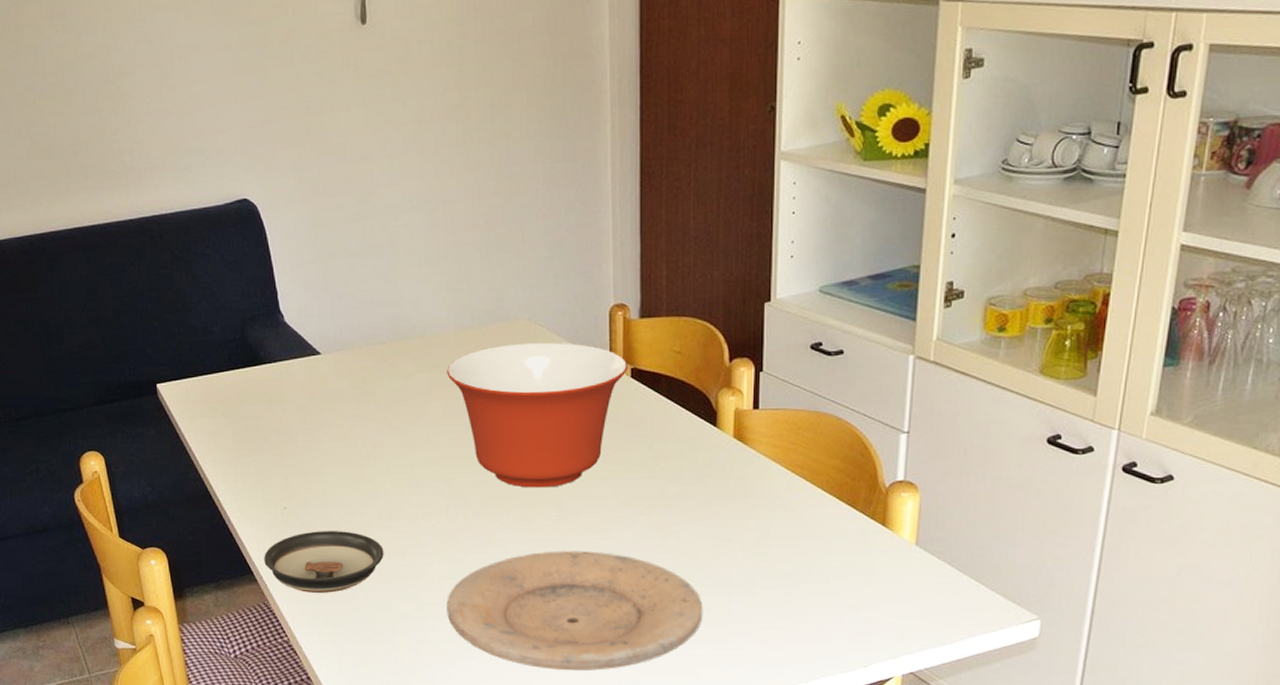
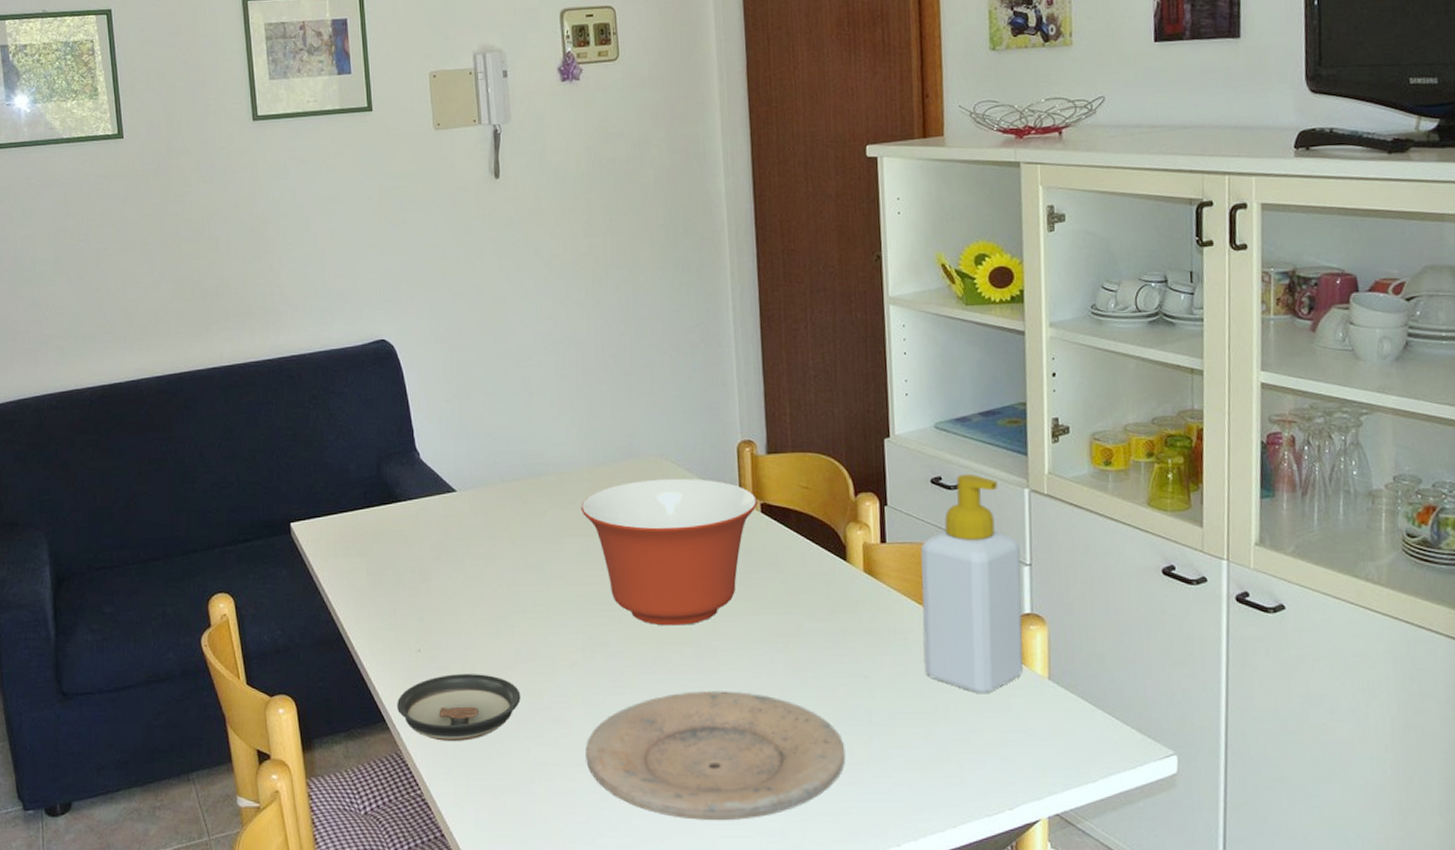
soap bottle: none [789,340,899,559] -> present [920,474,1023,695]

